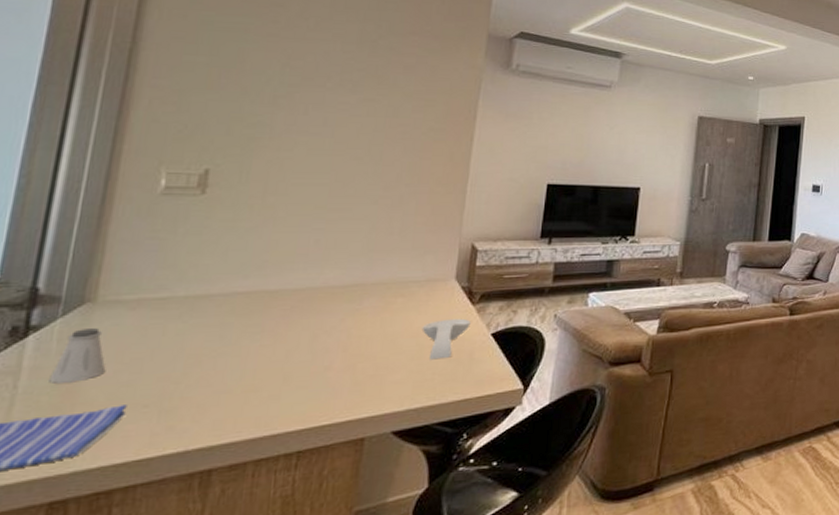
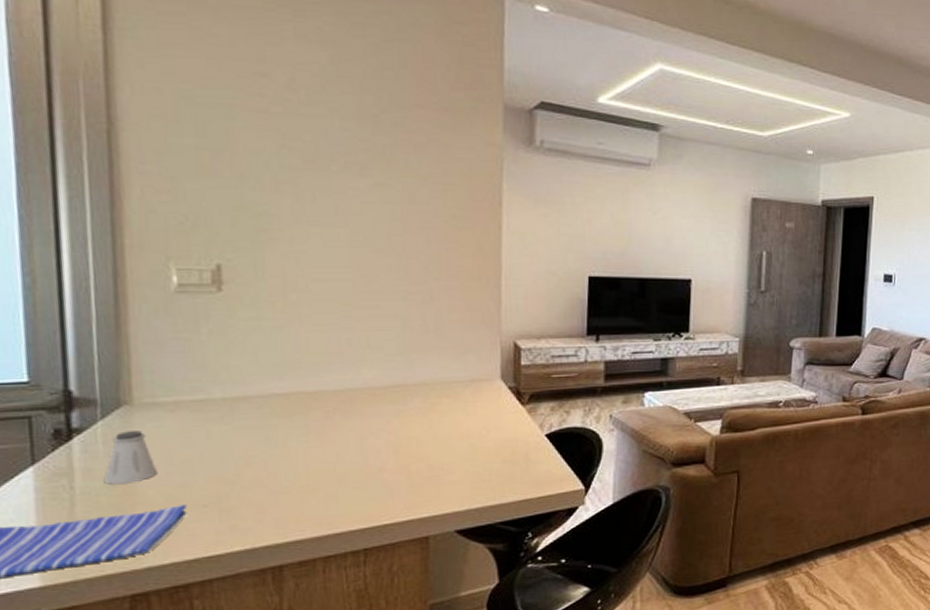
spoon rest: present [421,318,471,360] -> none [472,419,523,461]

